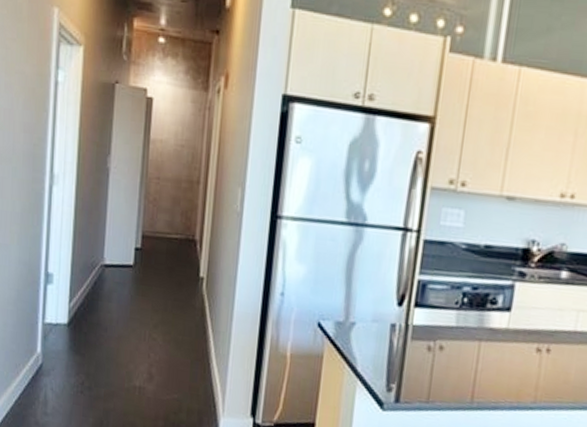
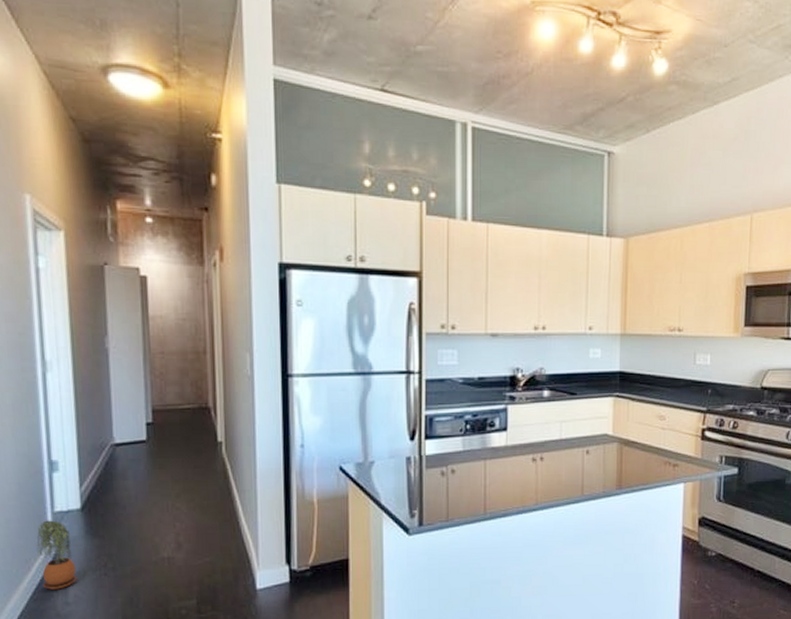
potted plant: none [26,329,57,399] -> present [37,520,77,590]

